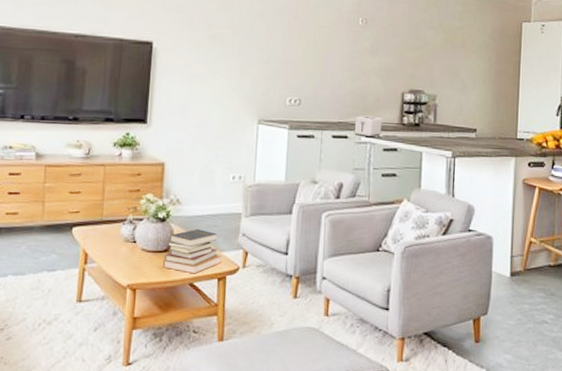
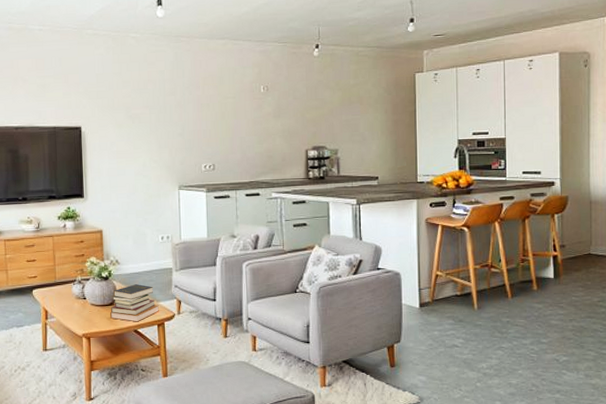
toaster: present [353,115,382,138] -> none [264,173,290,193]

